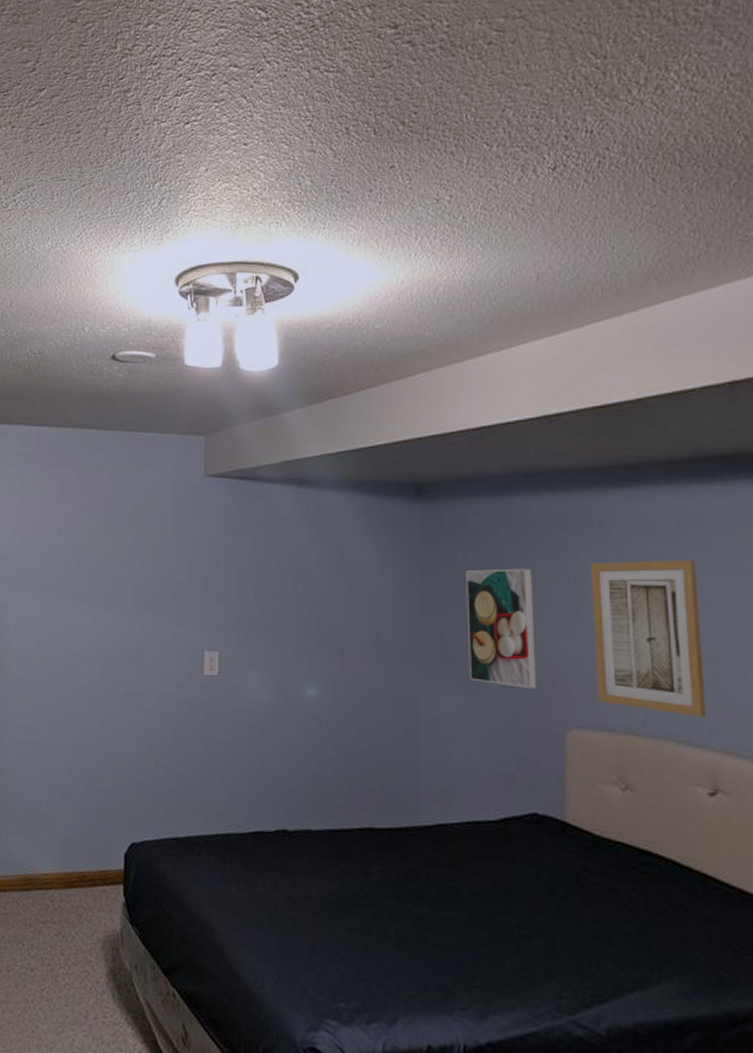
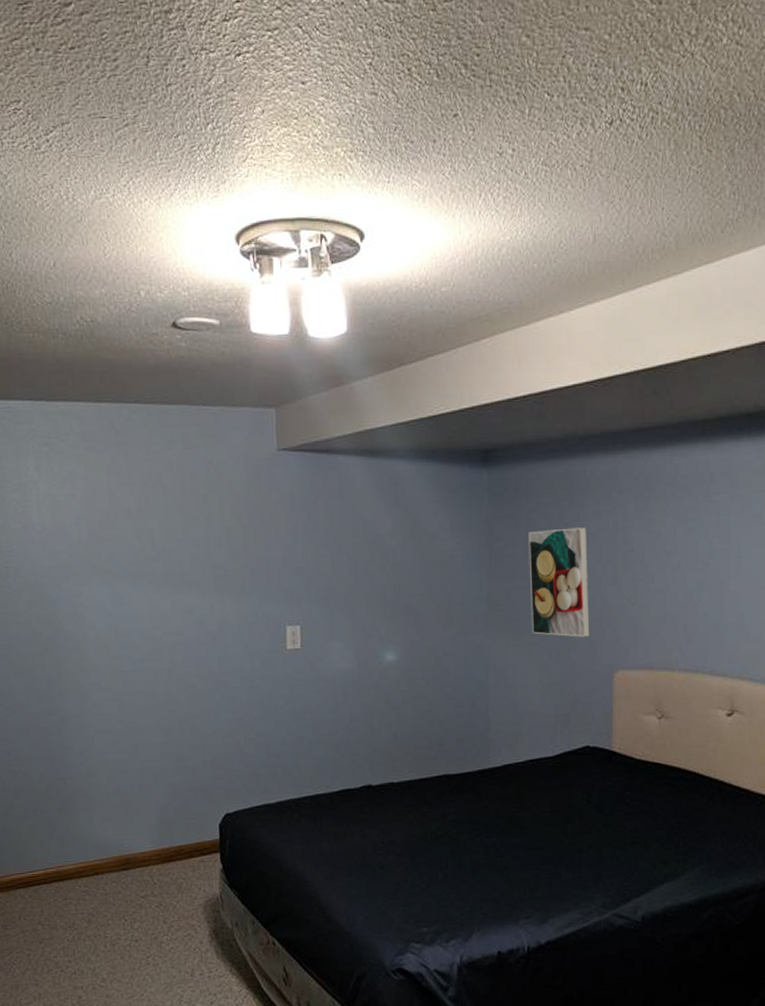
wall art: present [590,559,706,718] -> none [636,510,728,651]

